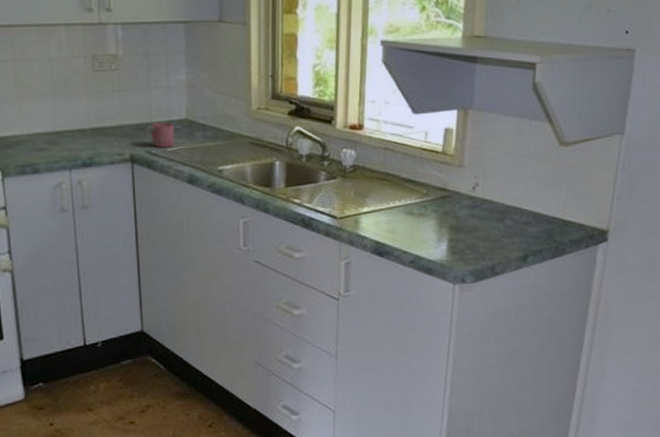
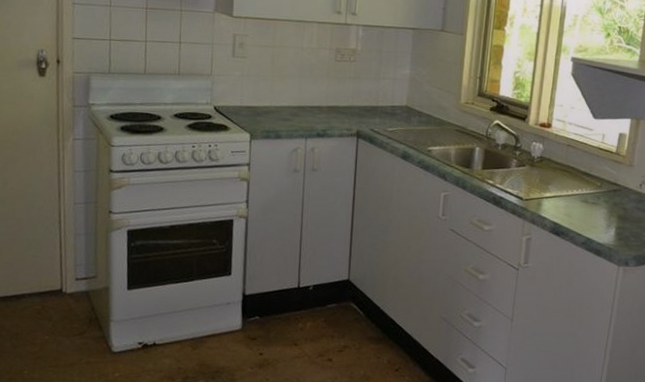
mug: present [145,123,175,147] -> none [371,107,396,127]

